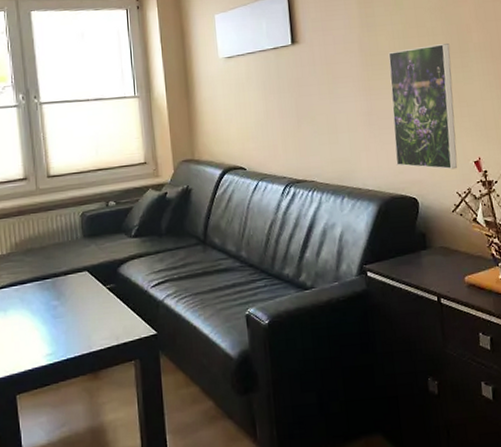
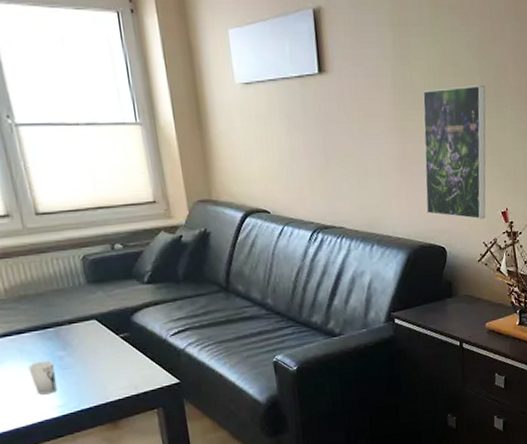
cup: none [26,309,49,343] -> present [28,360,57,395]

